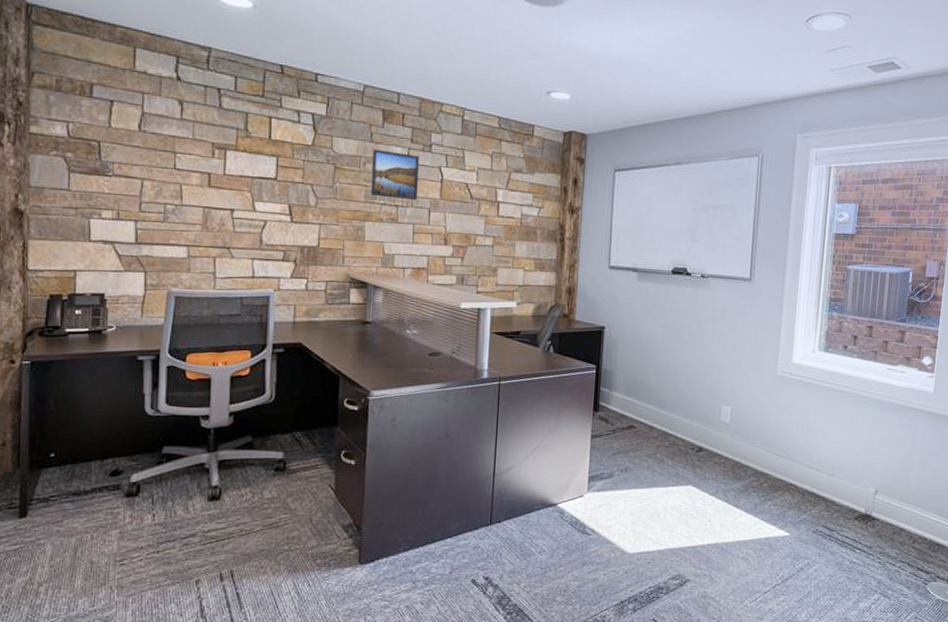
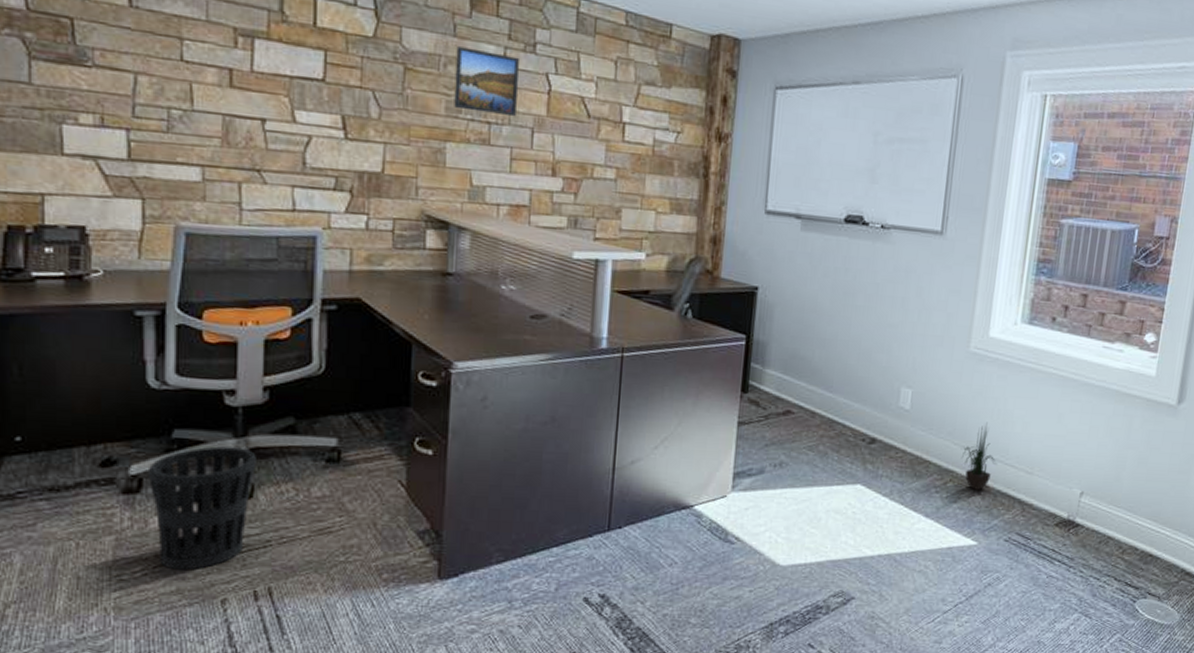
wastebasket: none [145,459,223,557] -> present [149,446,256,570]
potted plant: none [773,433,804,489] -> present [960,422,998,490]

